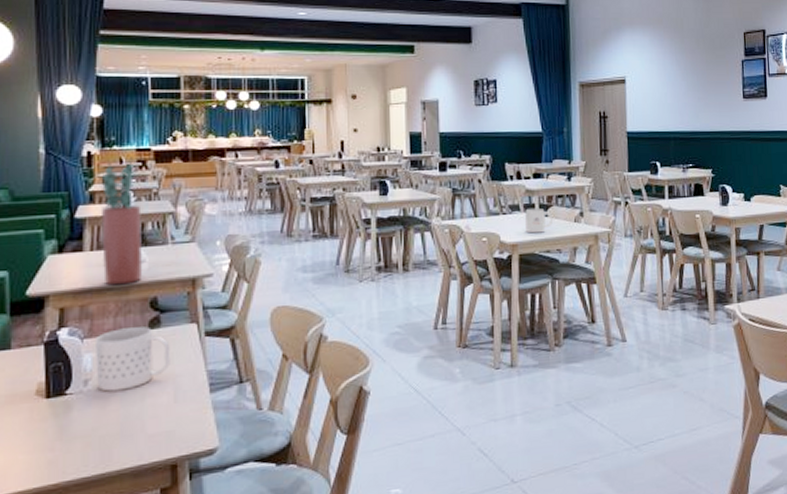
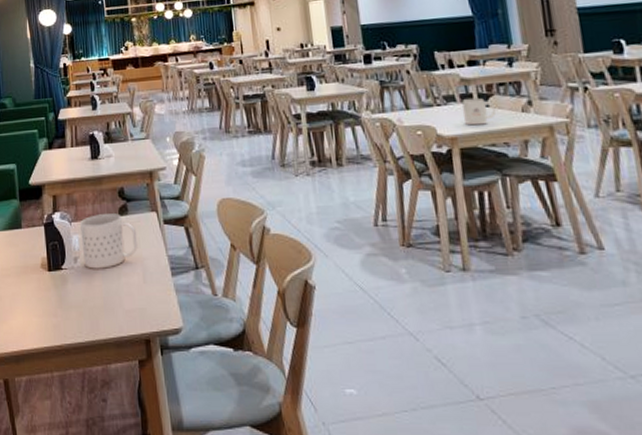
vase: present [102,156,143,286] -> none [75,66,111,177]

